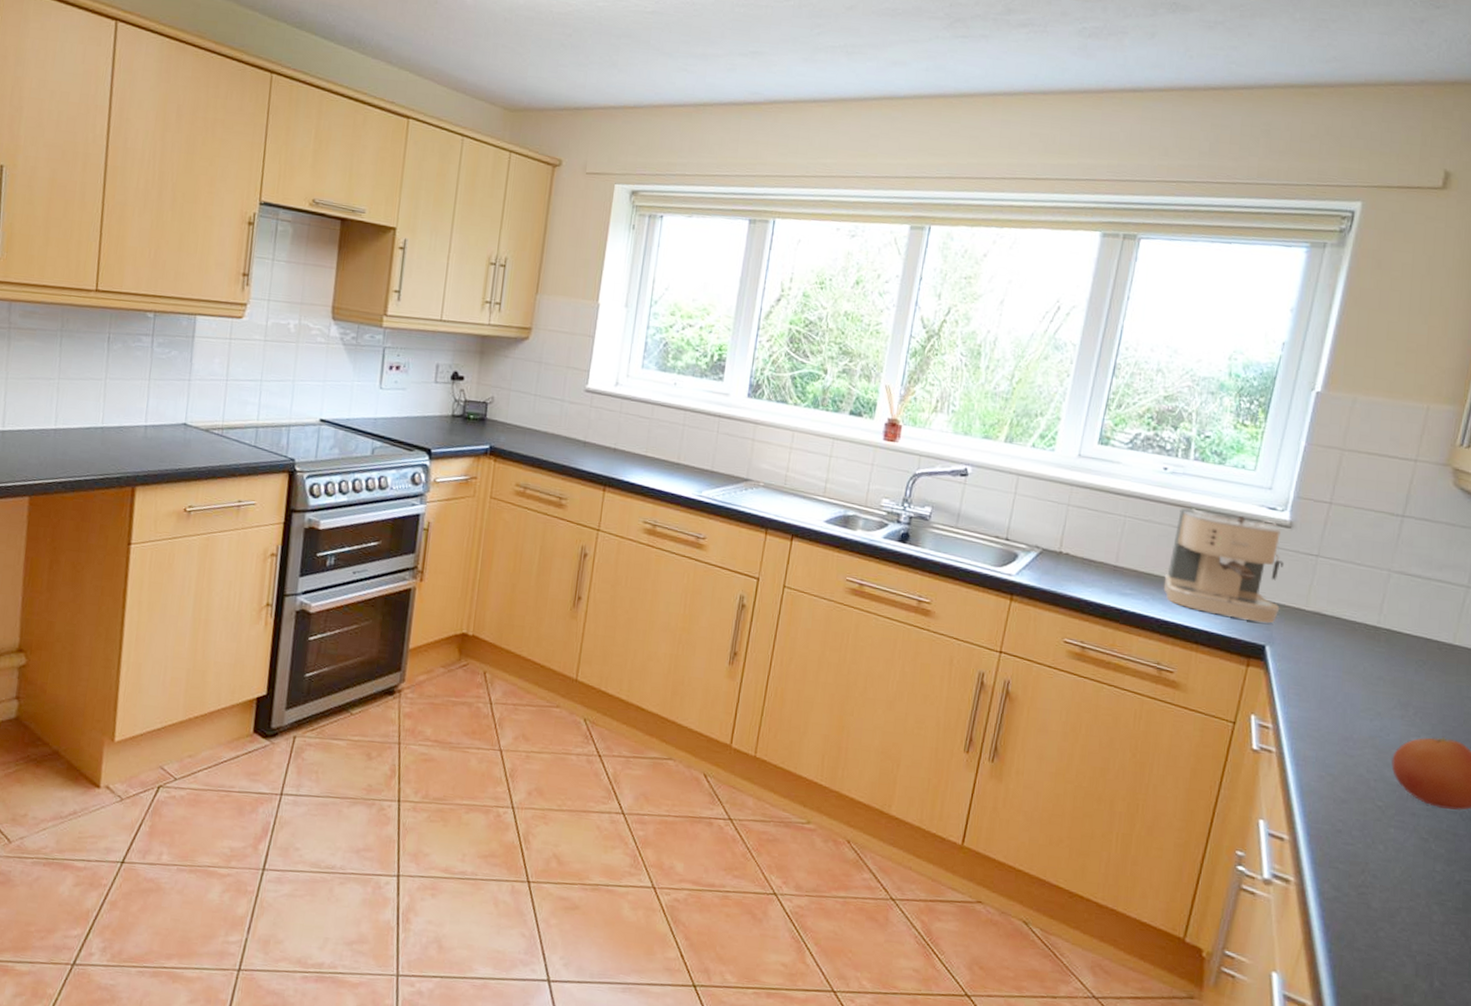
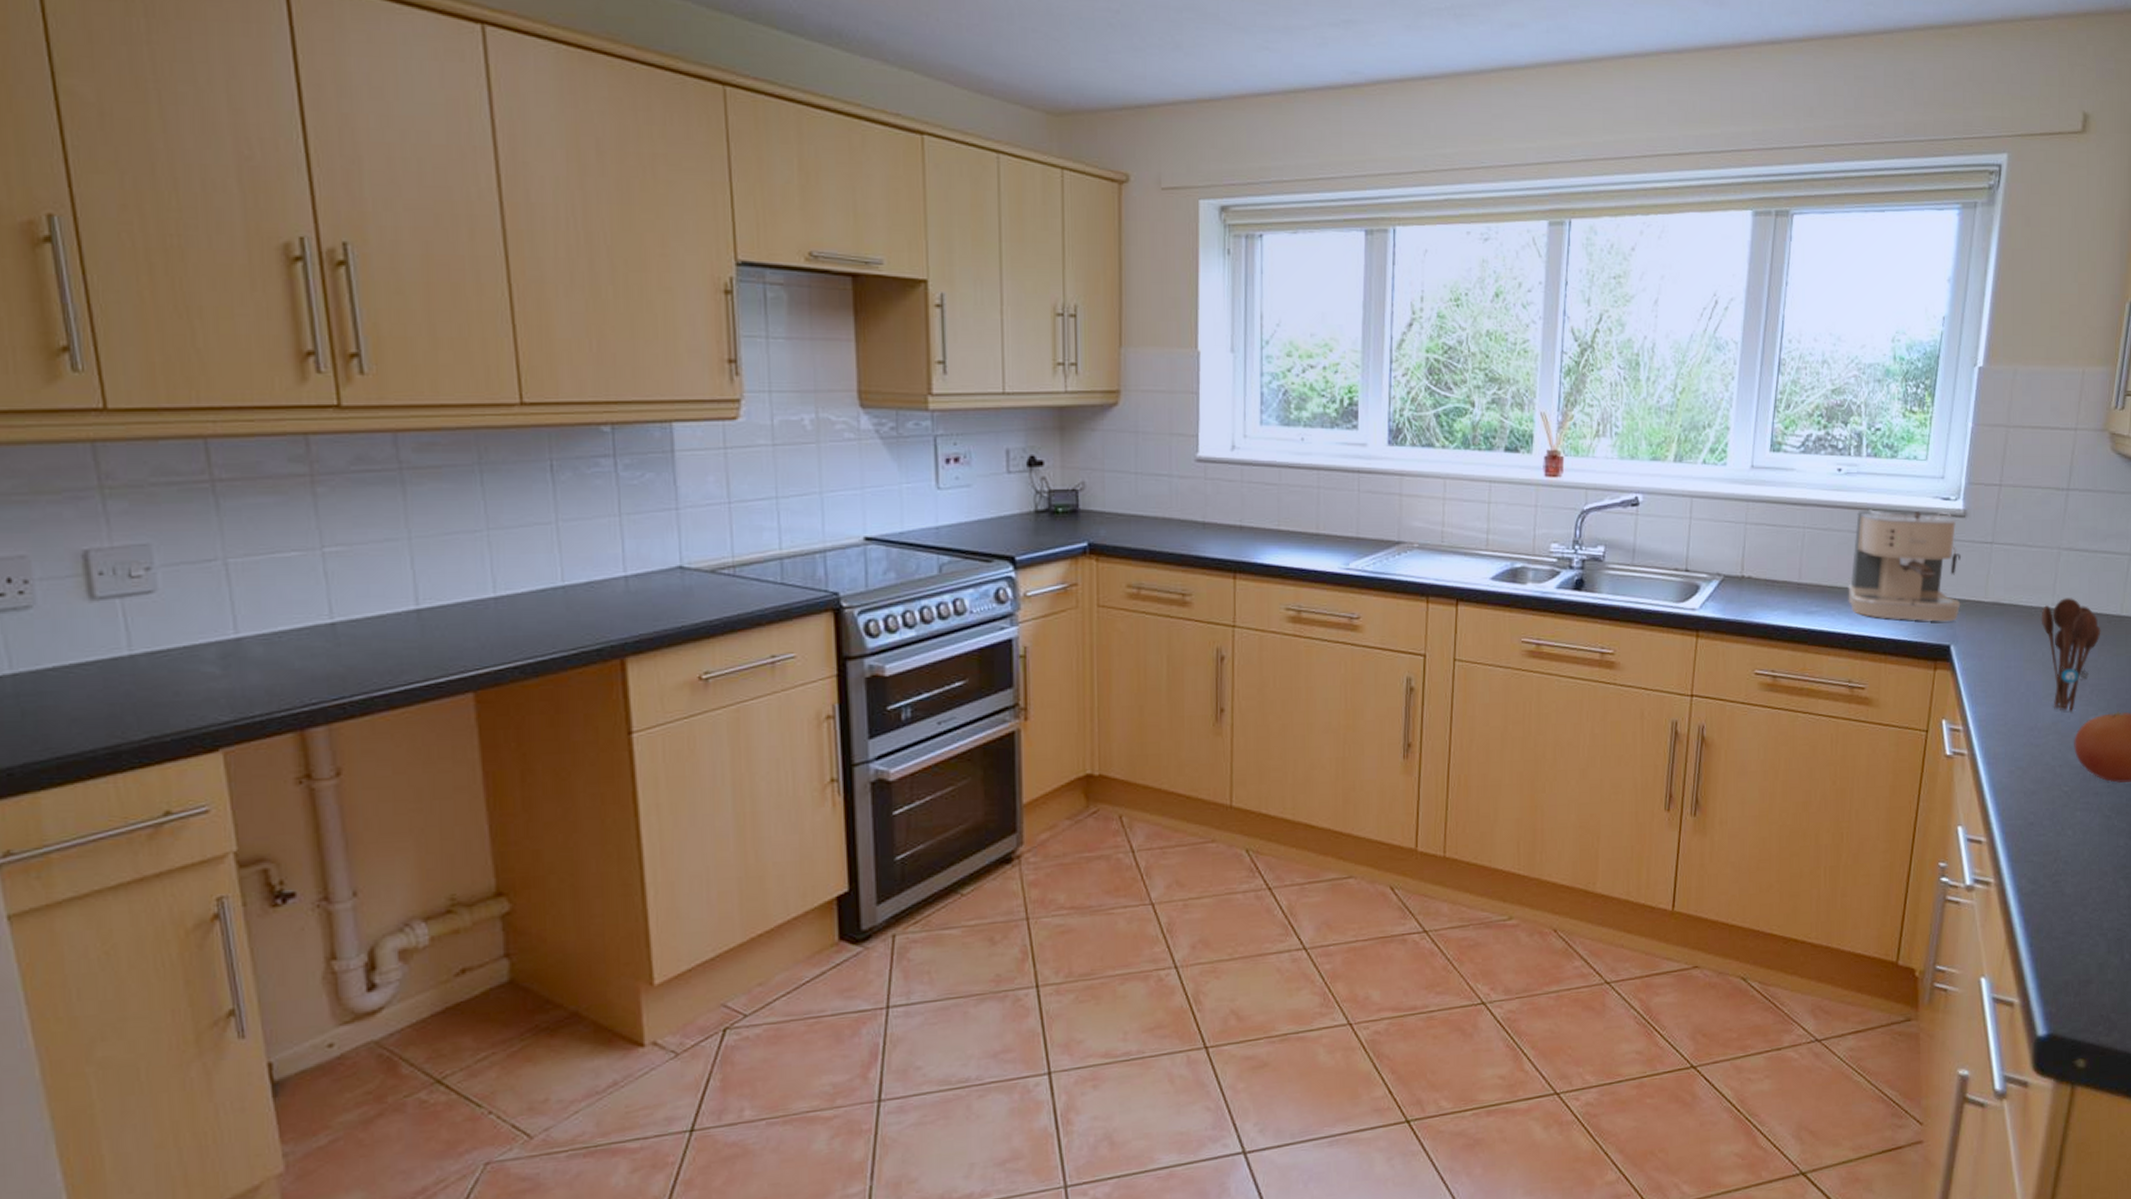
utensil holder: none [1364,619,1430,729] -> present [2041,598,2101,711]

